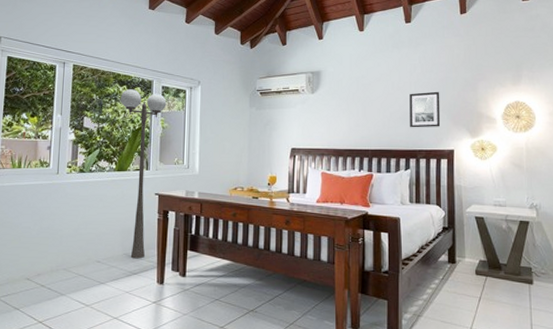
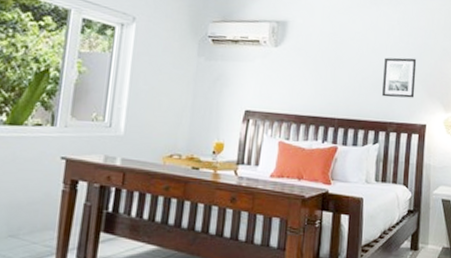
floor lamp: present [120,89,167,259] -> none [18,17,88,243]

